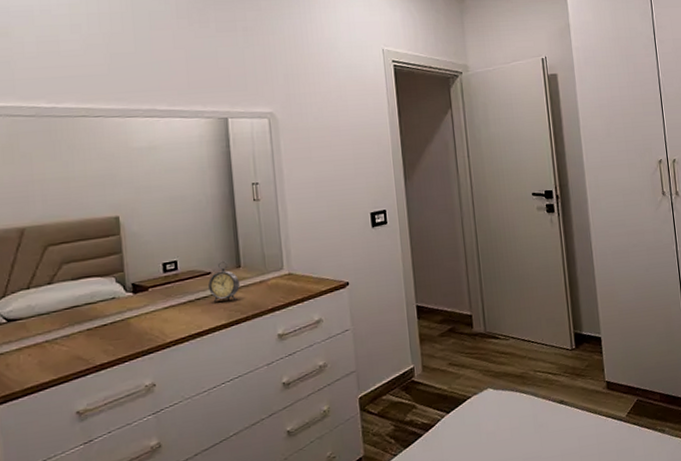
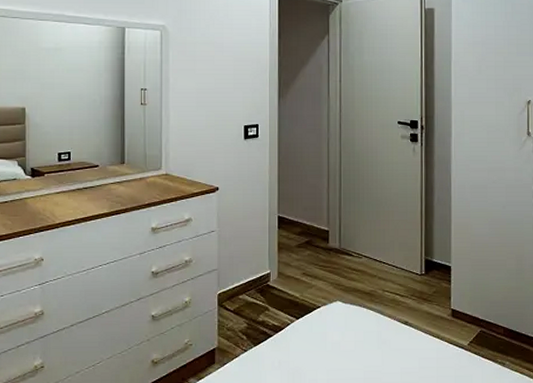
alarm clock: present [208,260,239,302] -> none [96,156,122,192]

